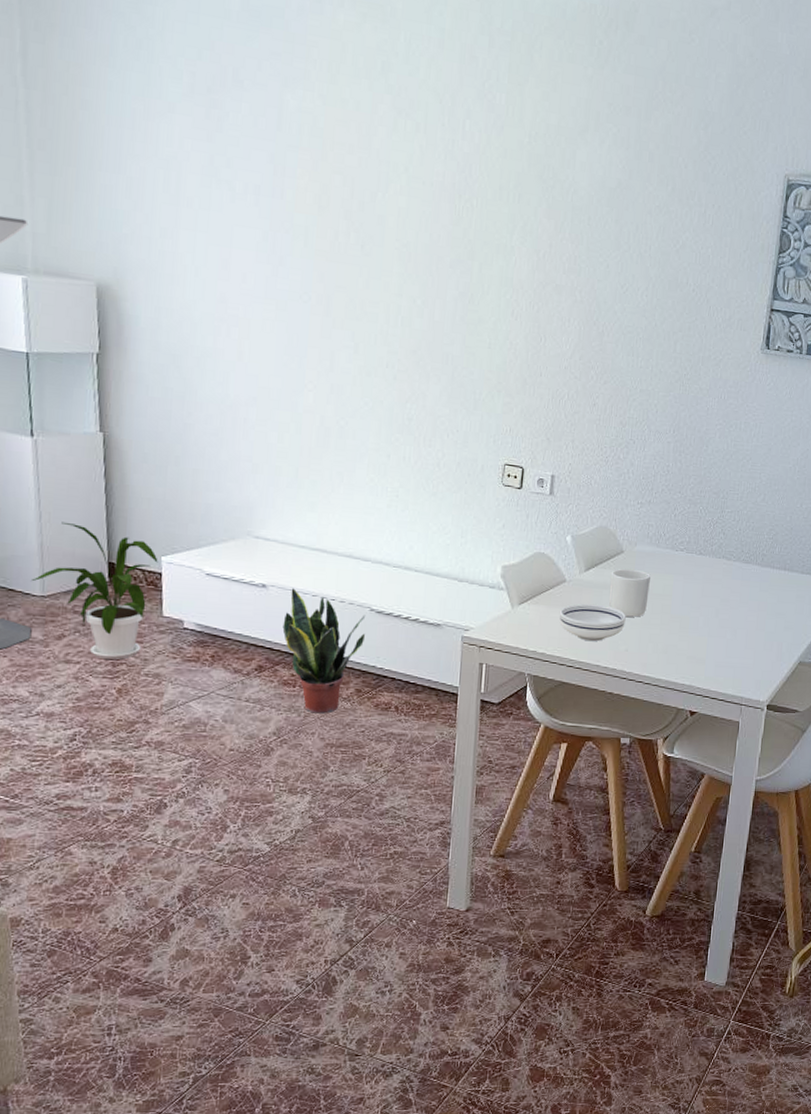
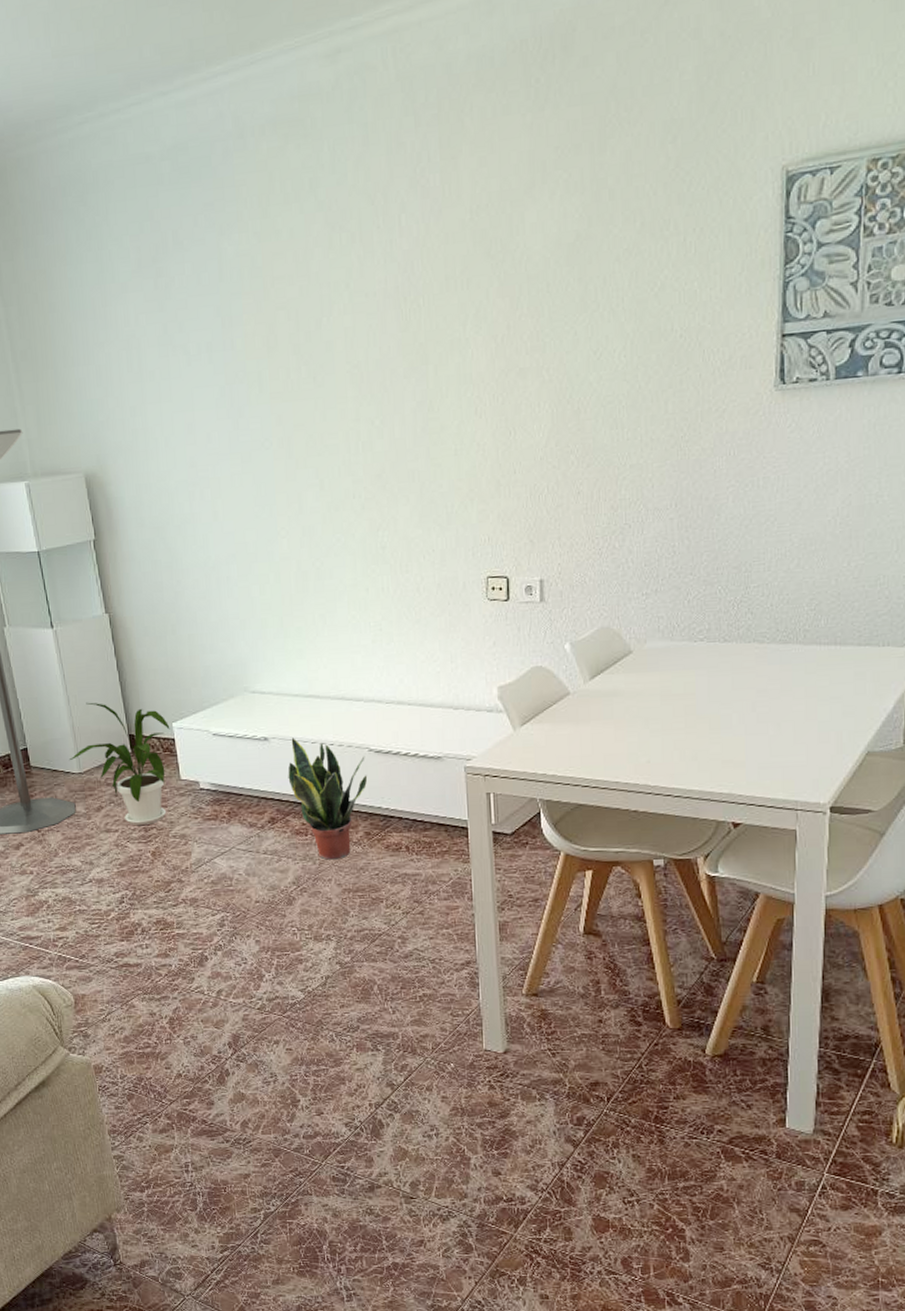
bowl: present [559,603,626,642] -> none [566,714,644,757]
mug: present [609,568,651,617] -> none [620,669,668,724]

